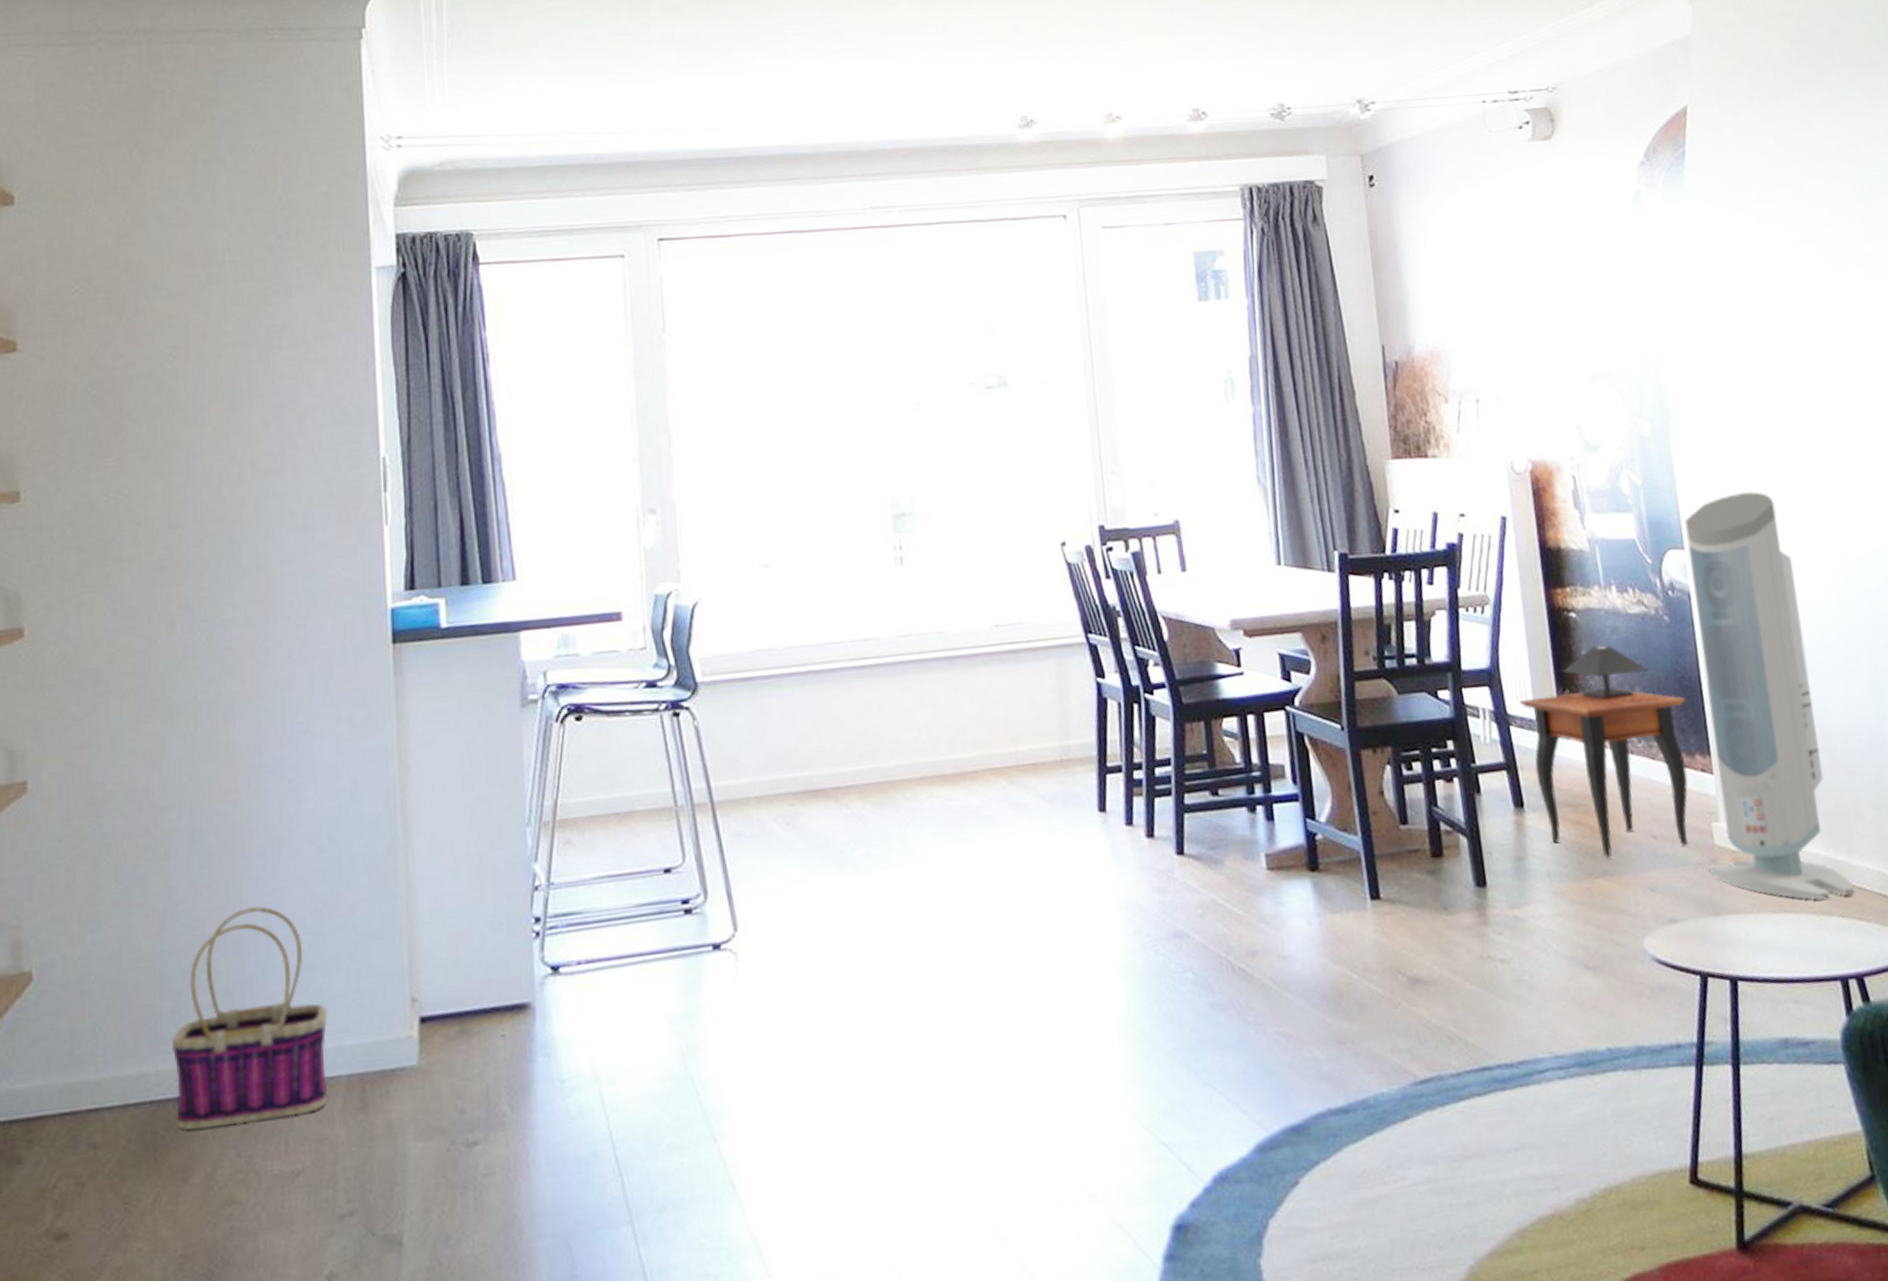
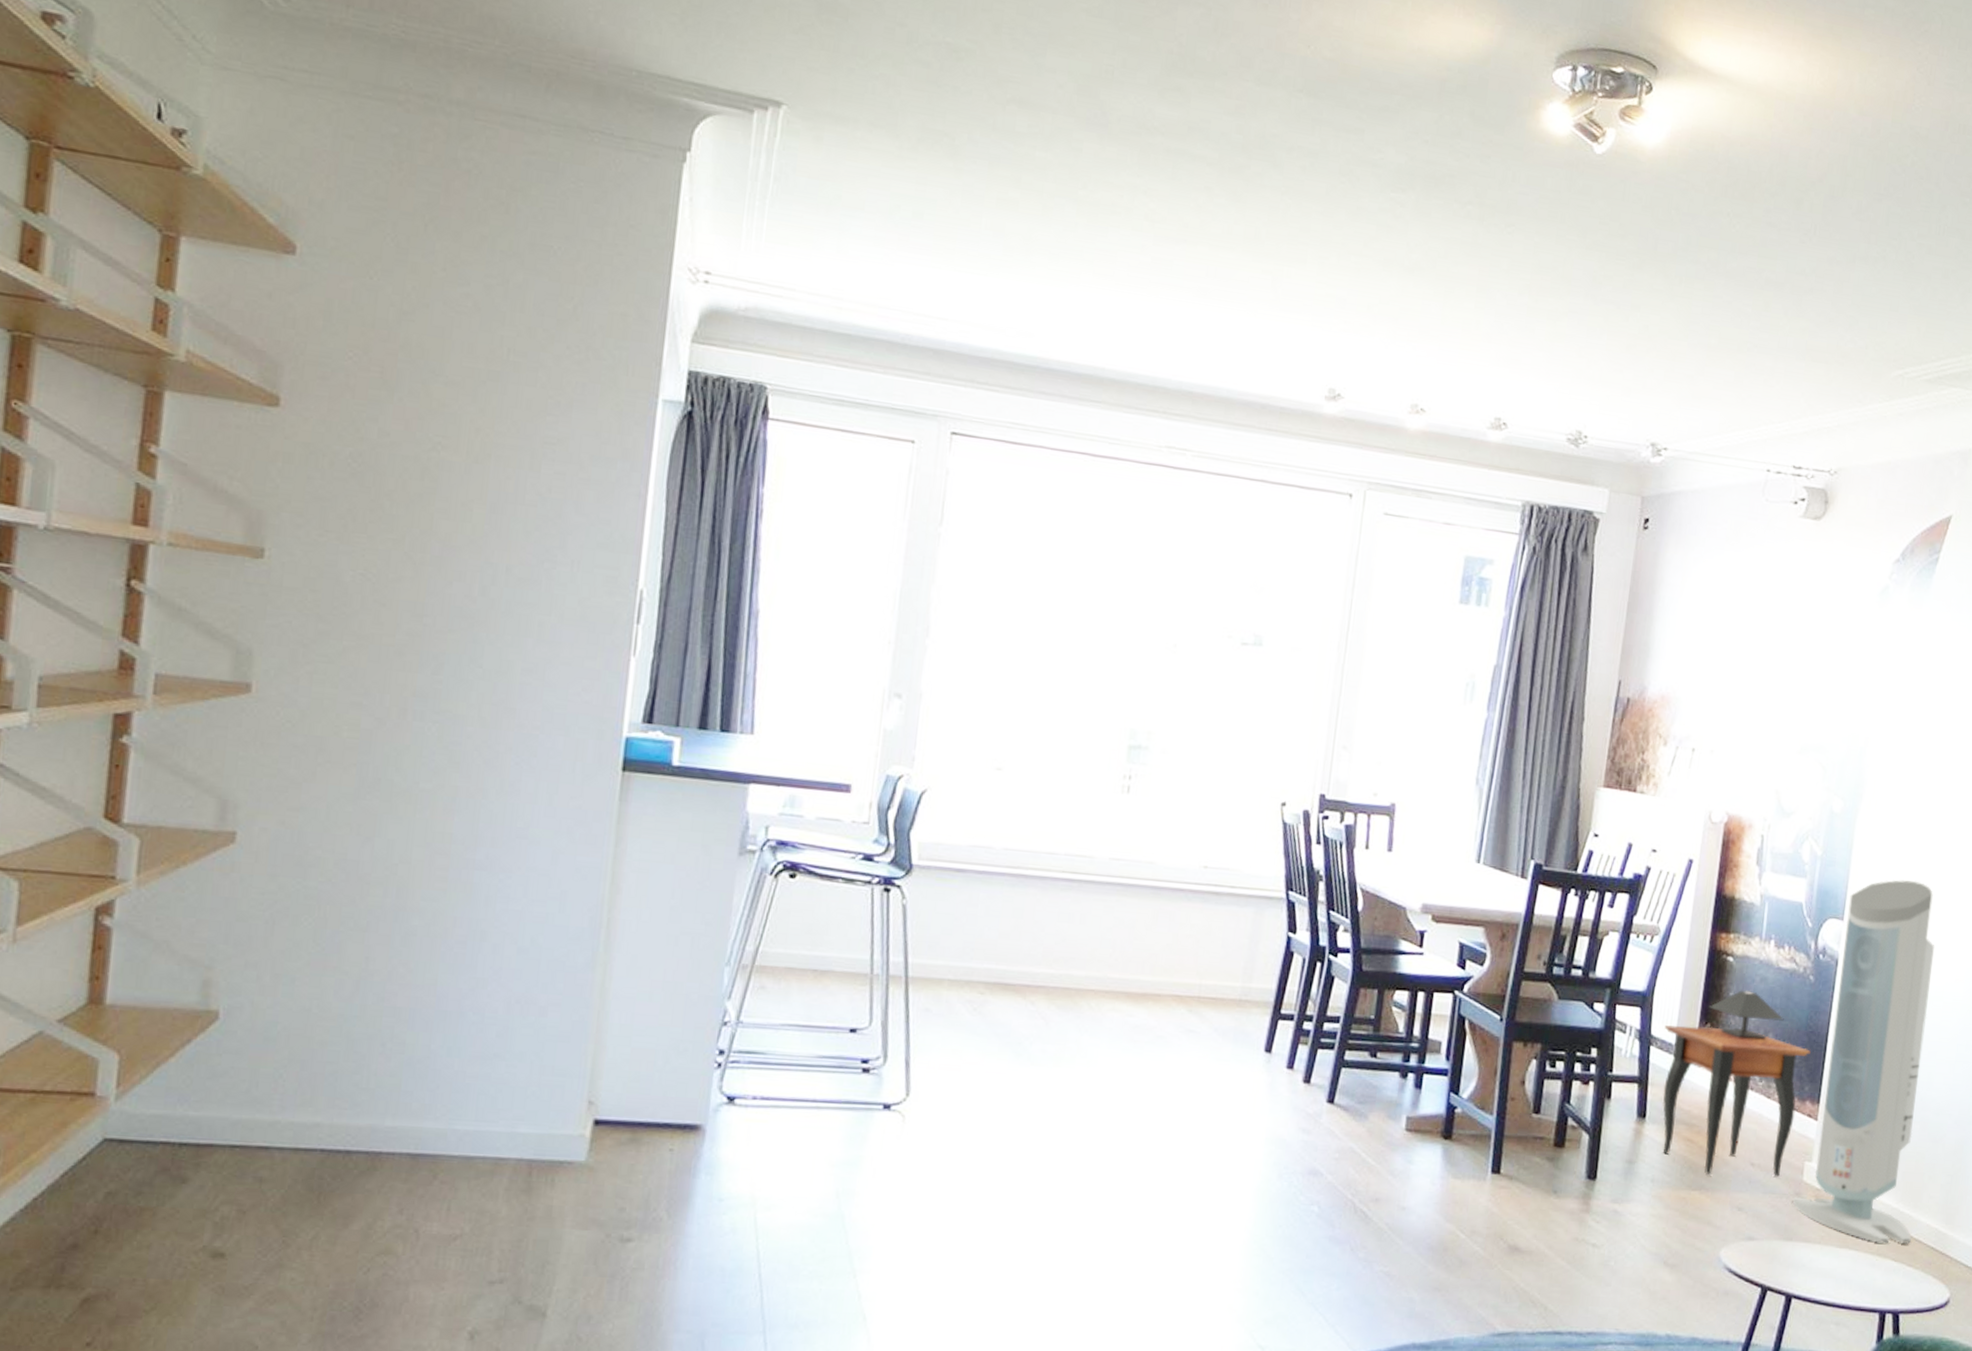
basket: present [171,906,328,1131] -> none [344,990,506,1187]

